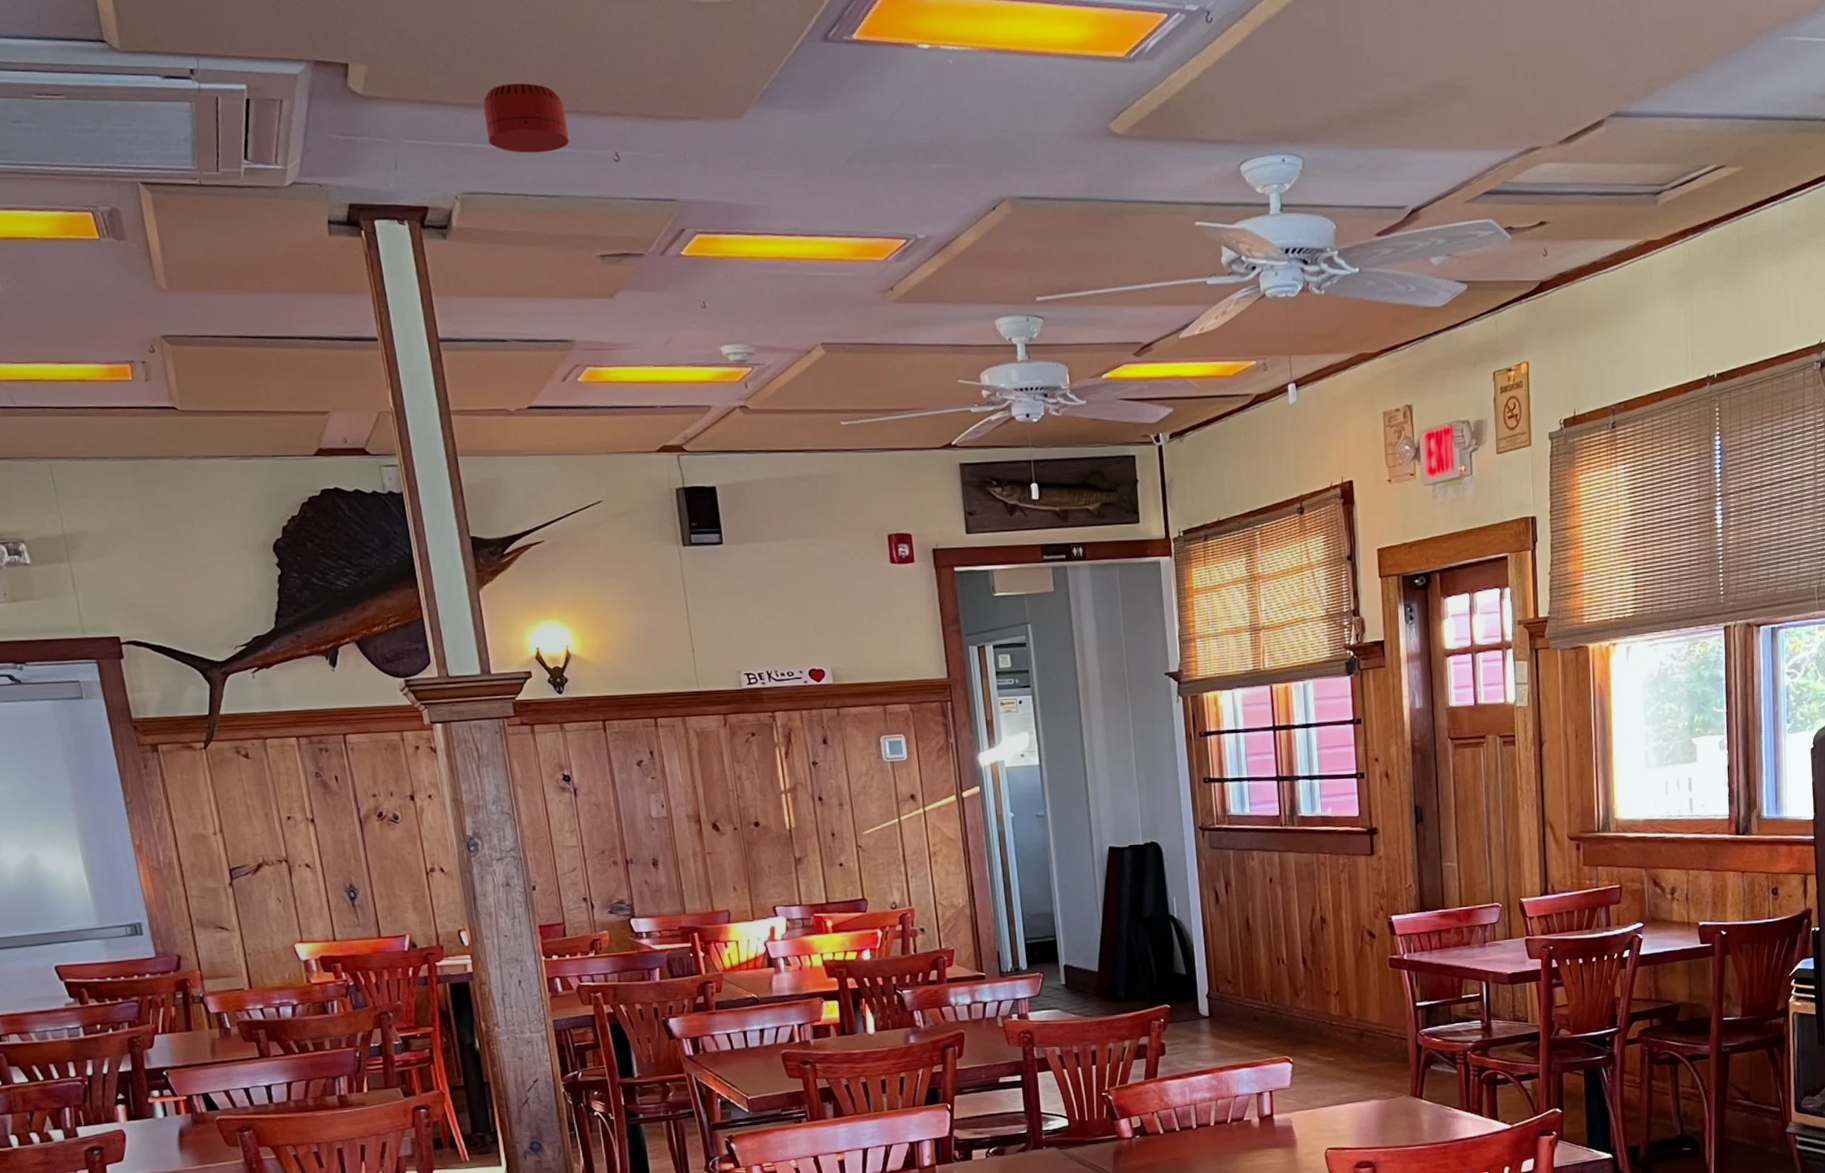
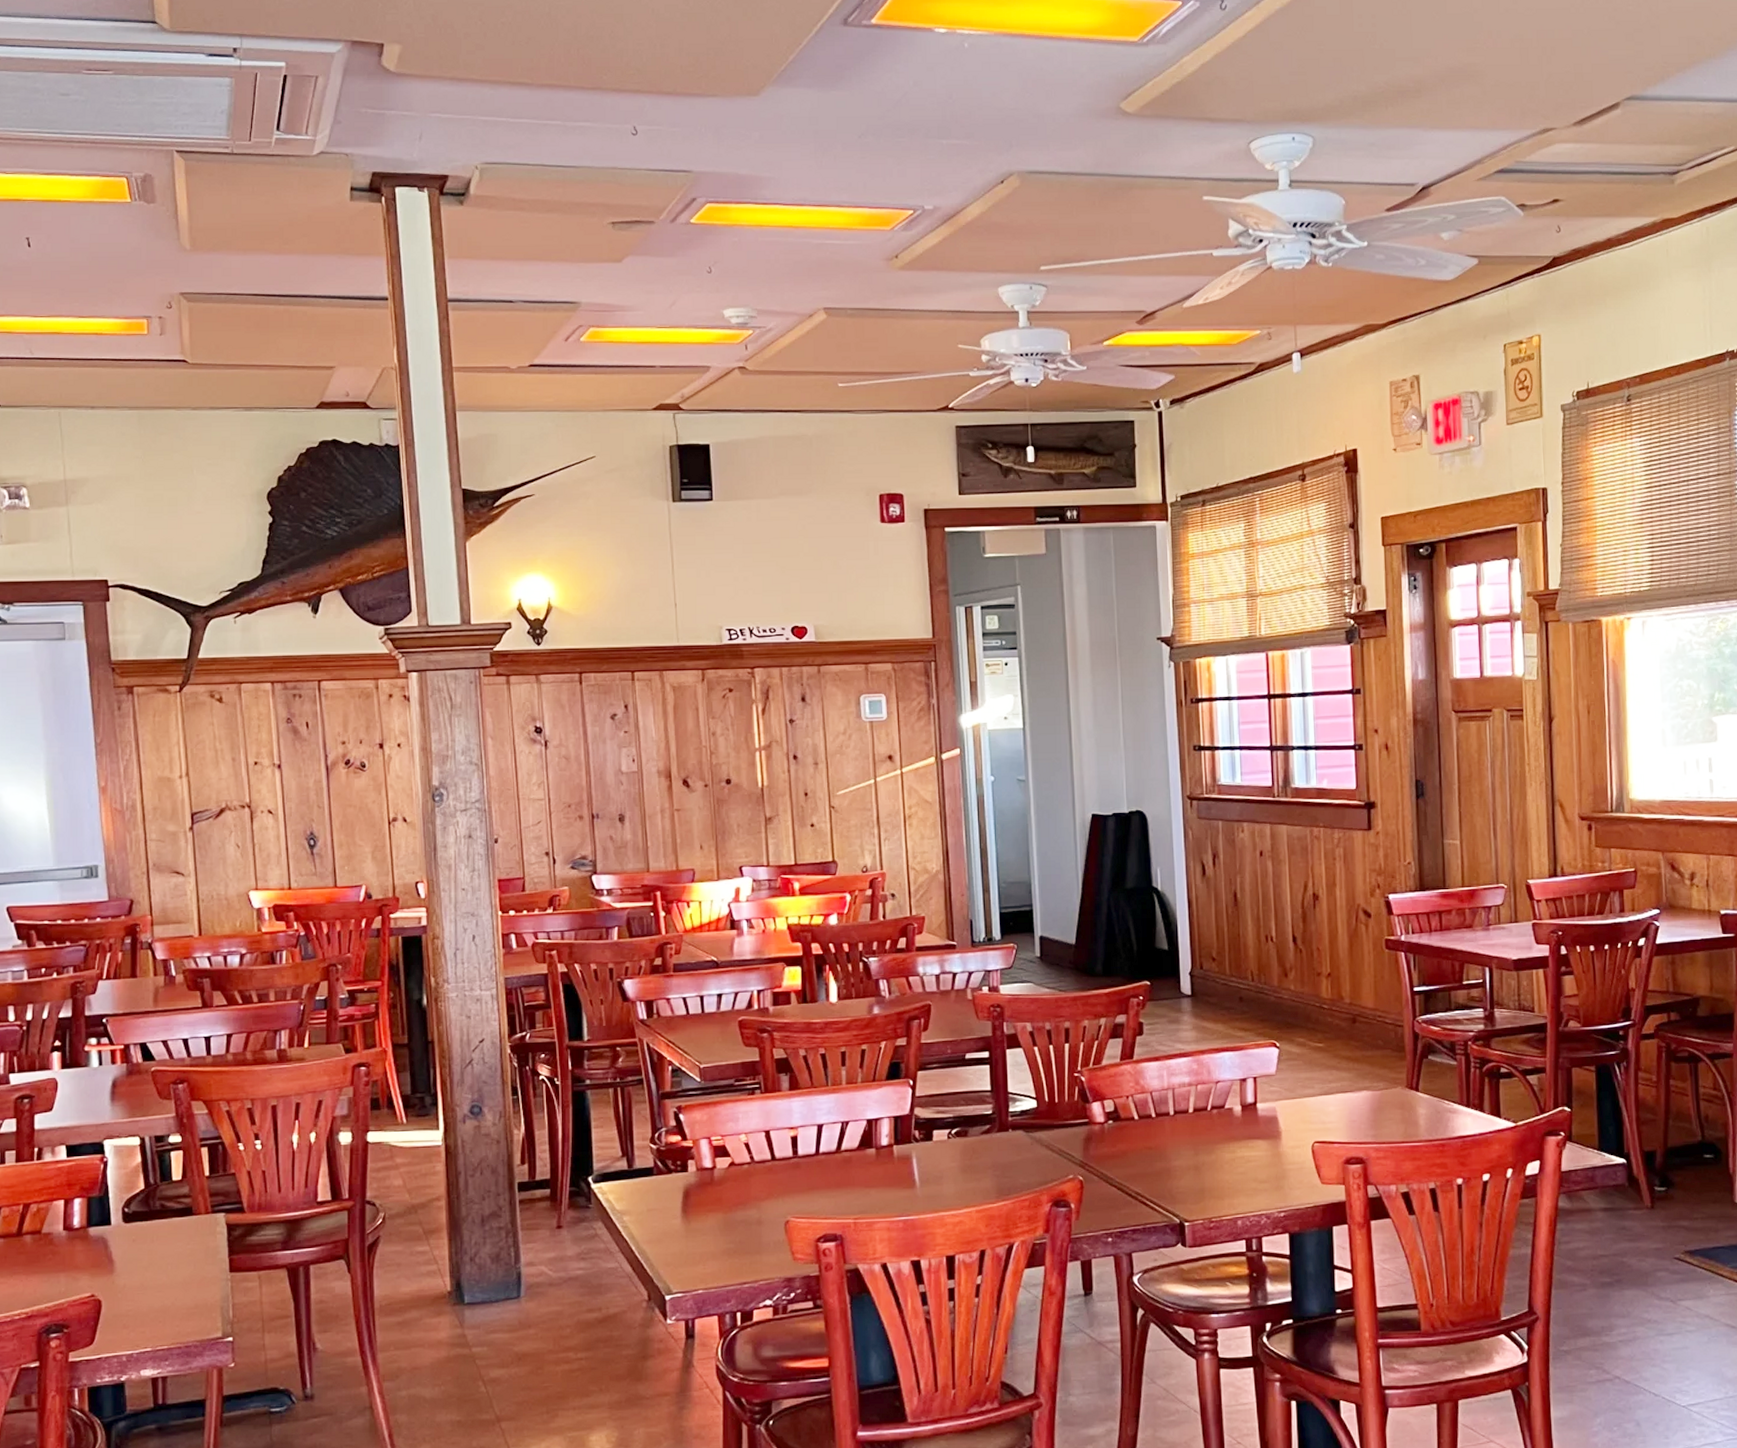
smoke detector: present [483,83,569,153] -> none [509,62,590,127]

